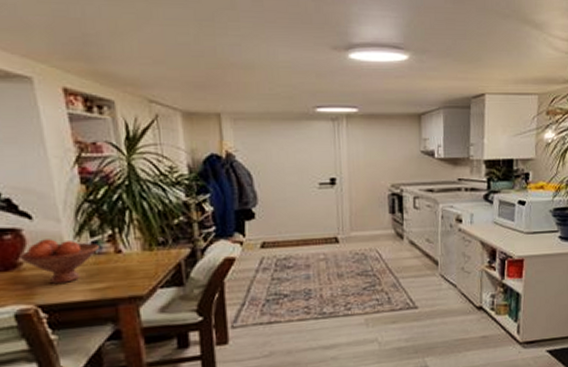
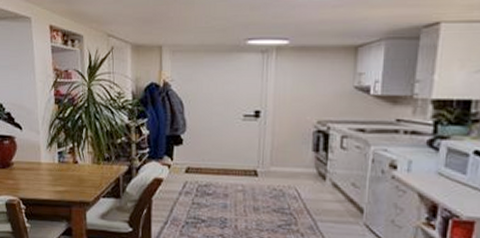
fruit bowl: present [19,239,99,284] -> none [12,146,63,183]

